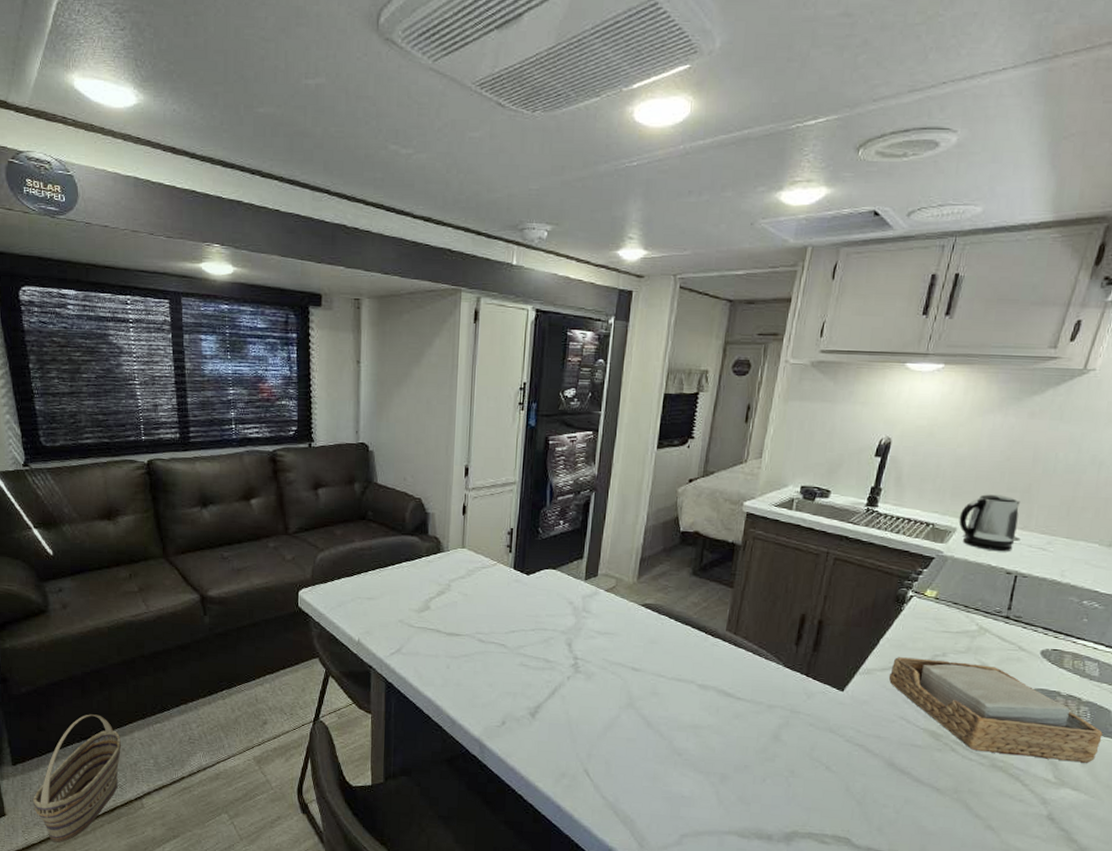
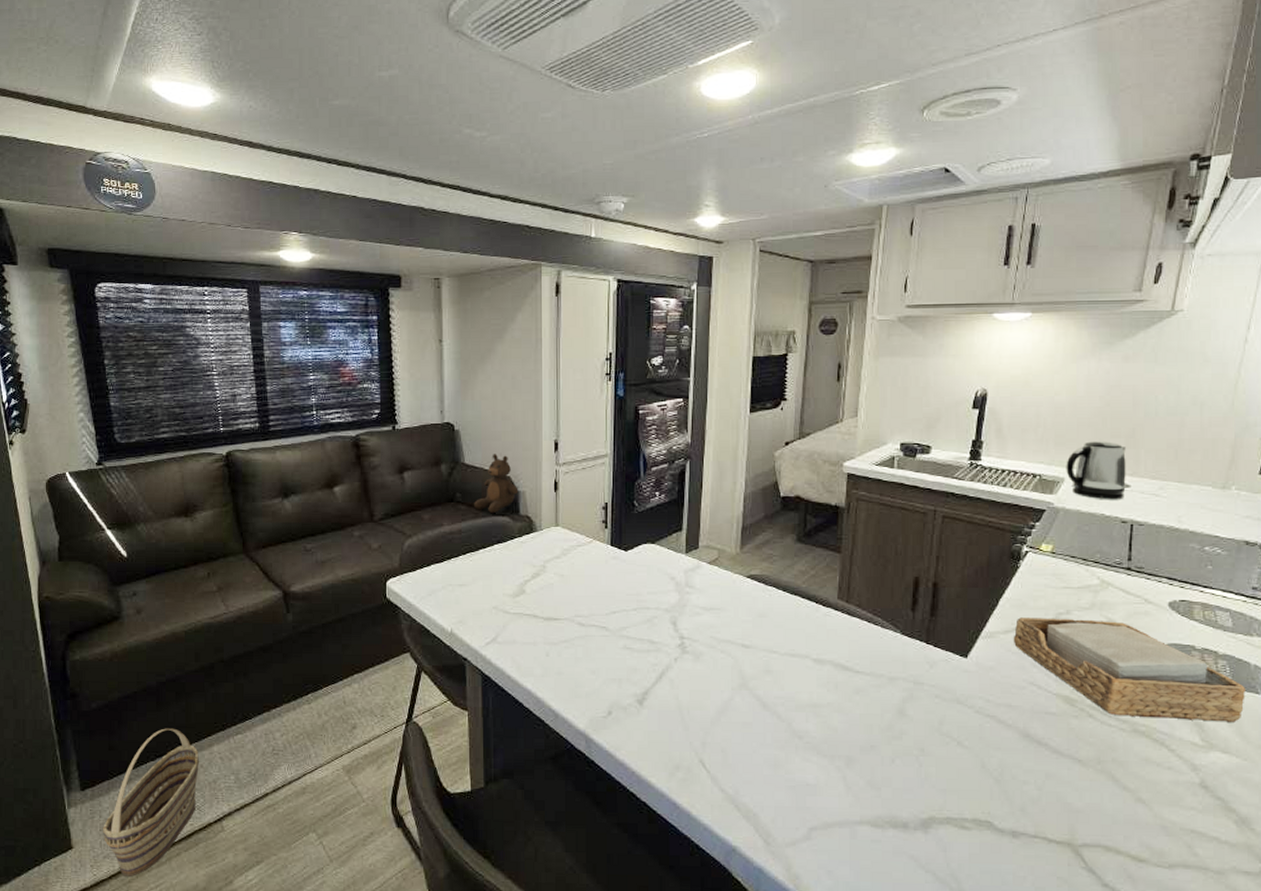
teddy bear: none [385,476,428,533] -> present [474,454,519,514]

